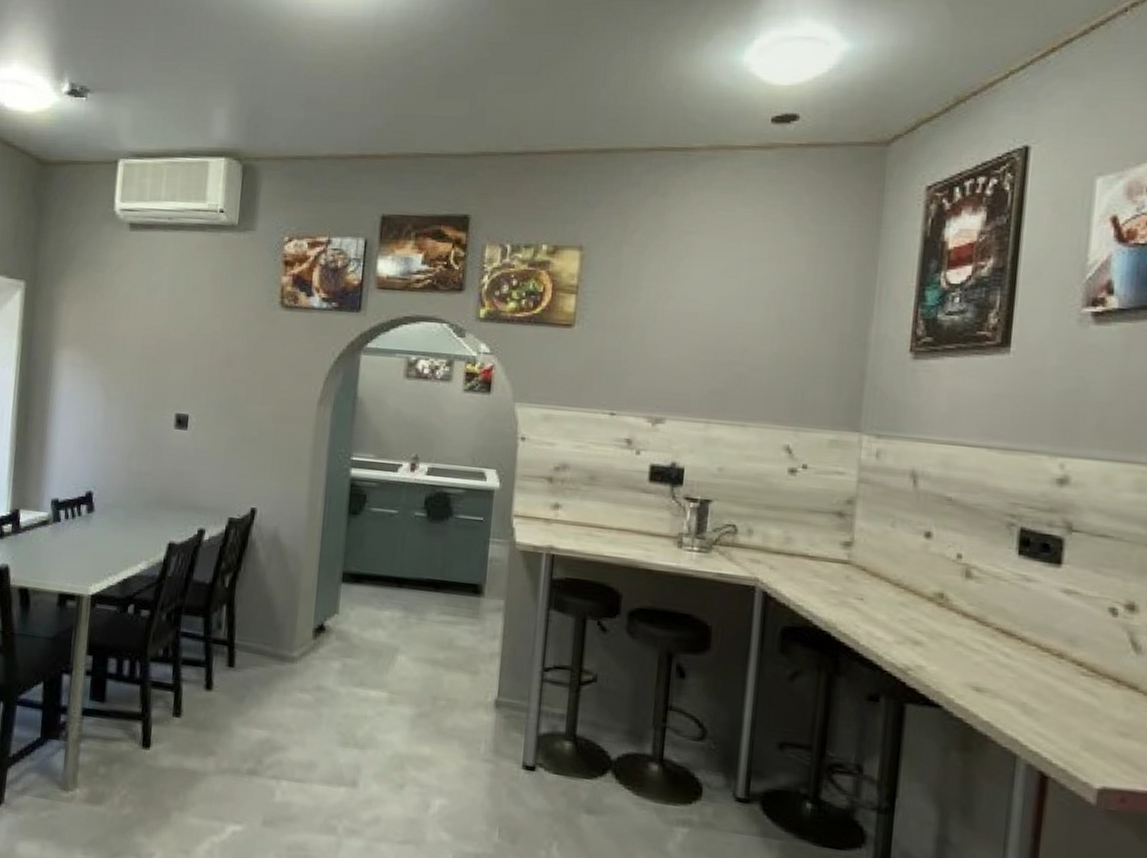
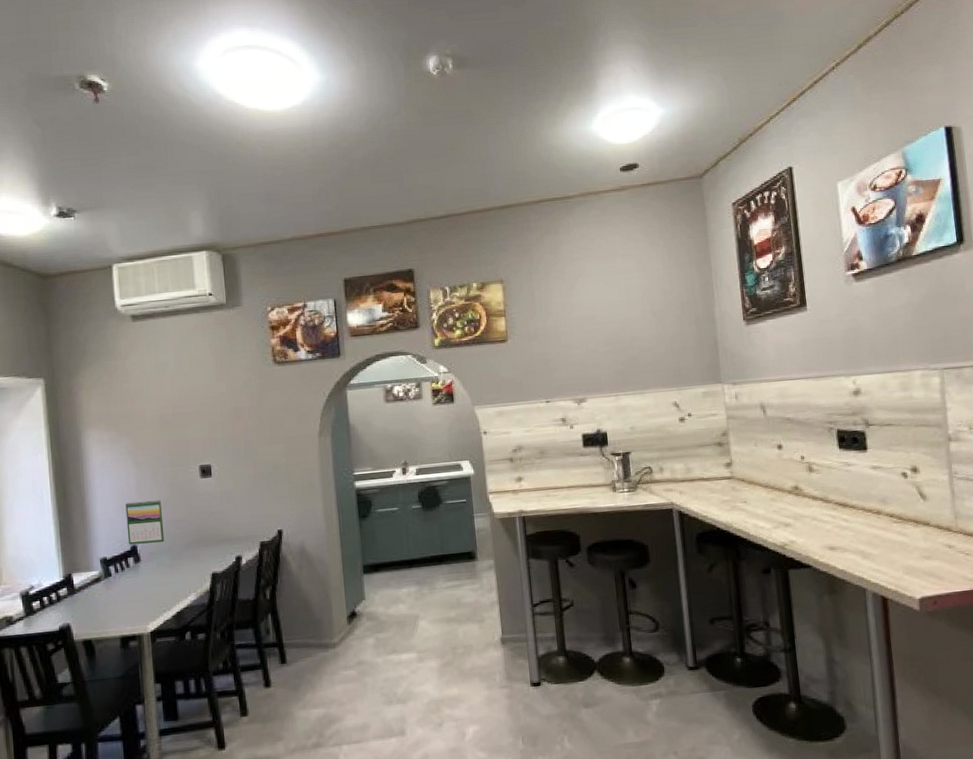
calendar: none [84,440,128,496] -> present [125,500,165,545]

